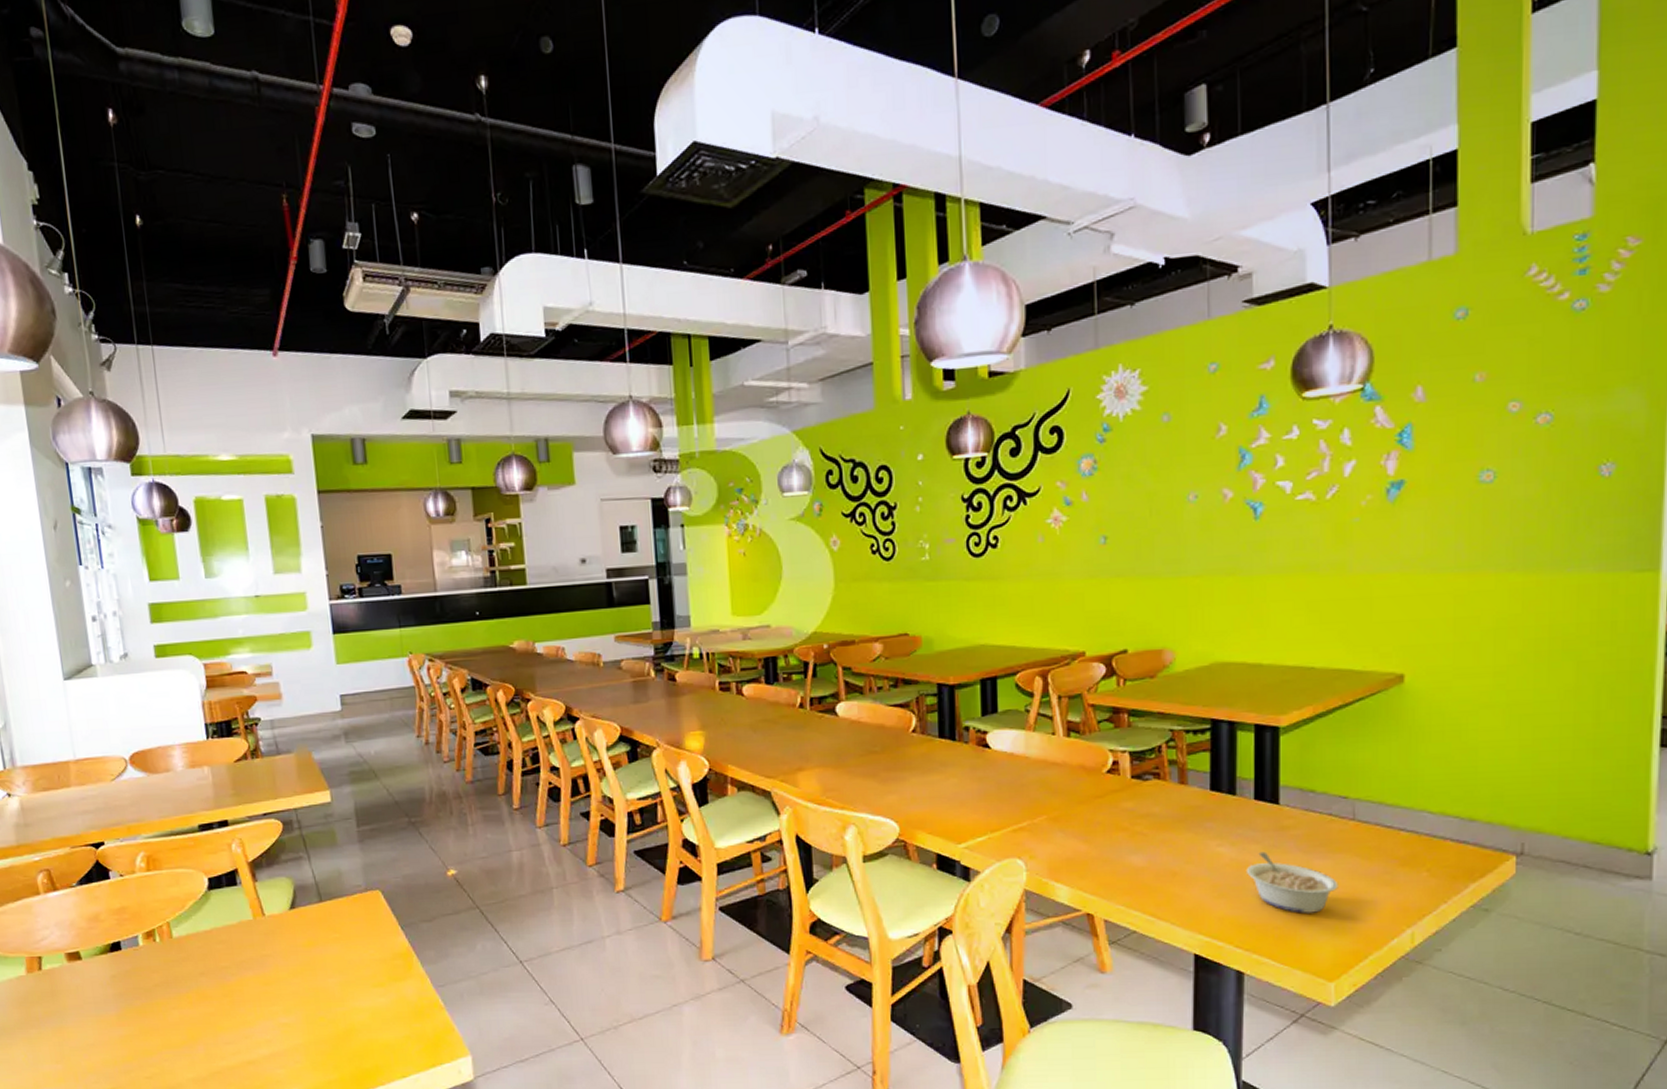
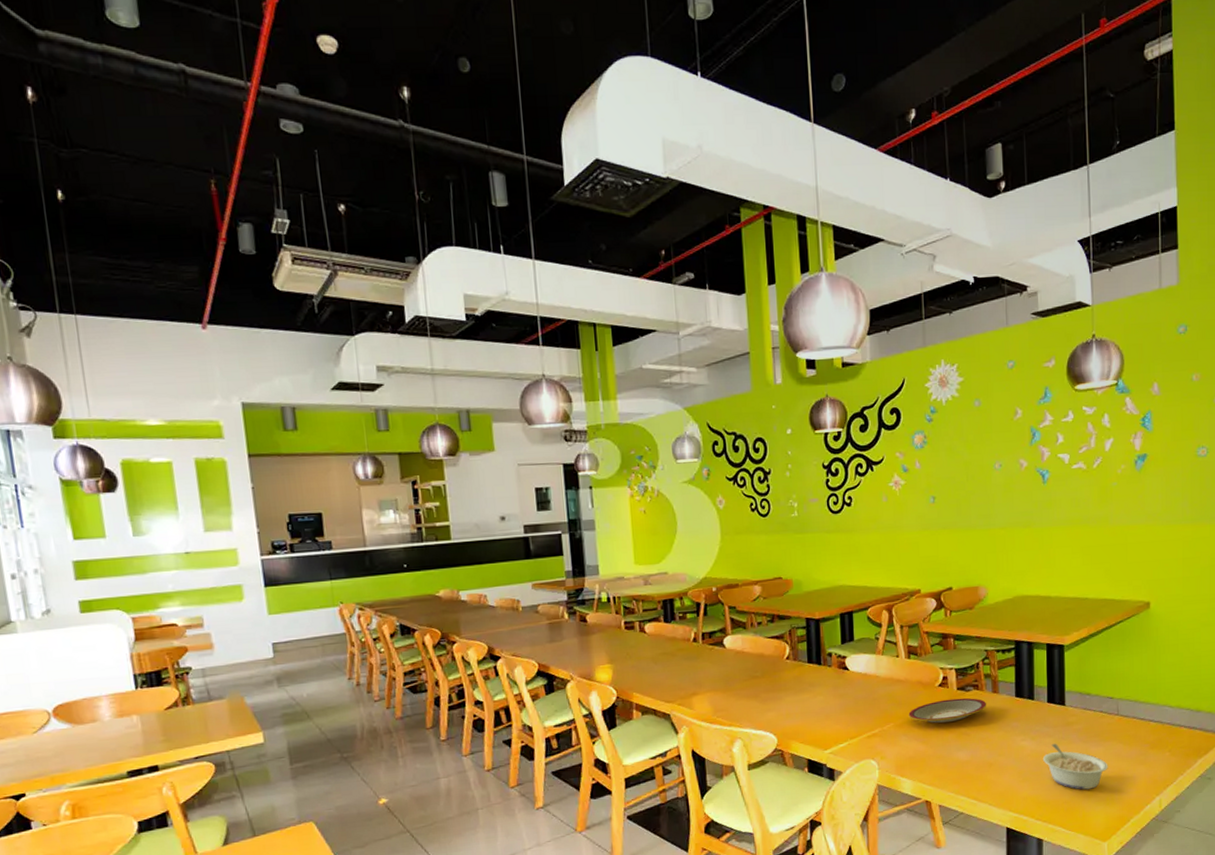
plate: none [1066,788,1170,818] -> present [908,697,986,723]

